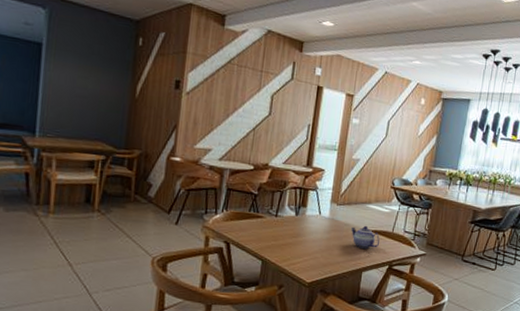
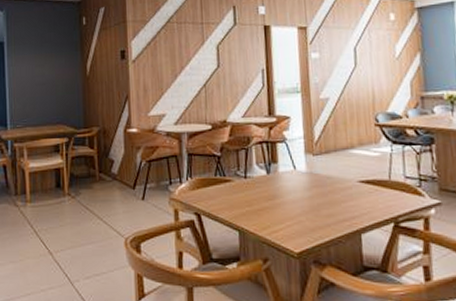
teapot: present [351,225,380,250] -> none [336,175,376,206]

